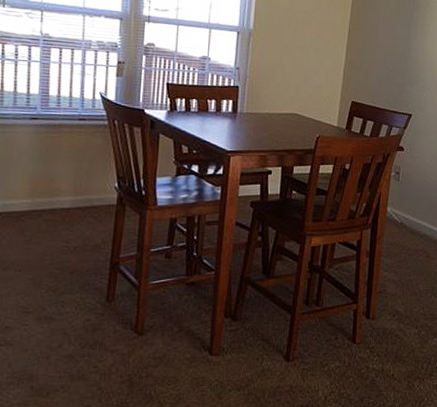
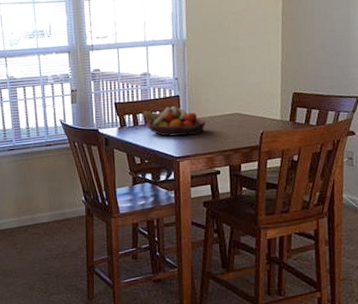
fruit bowl: none [196,96,264,130] -> present [142,106,206,137]

